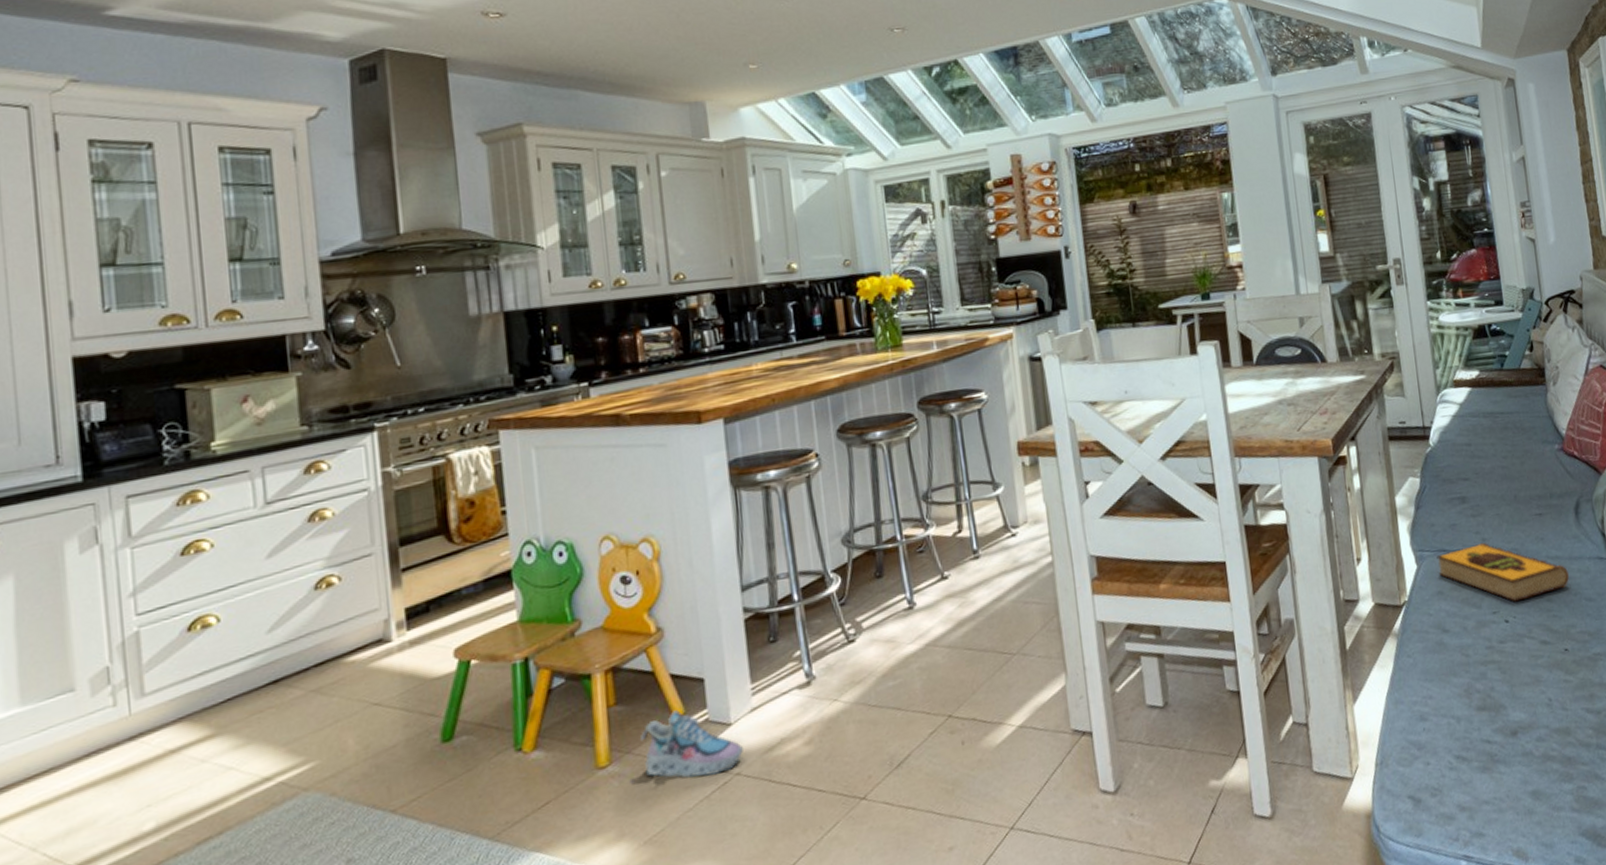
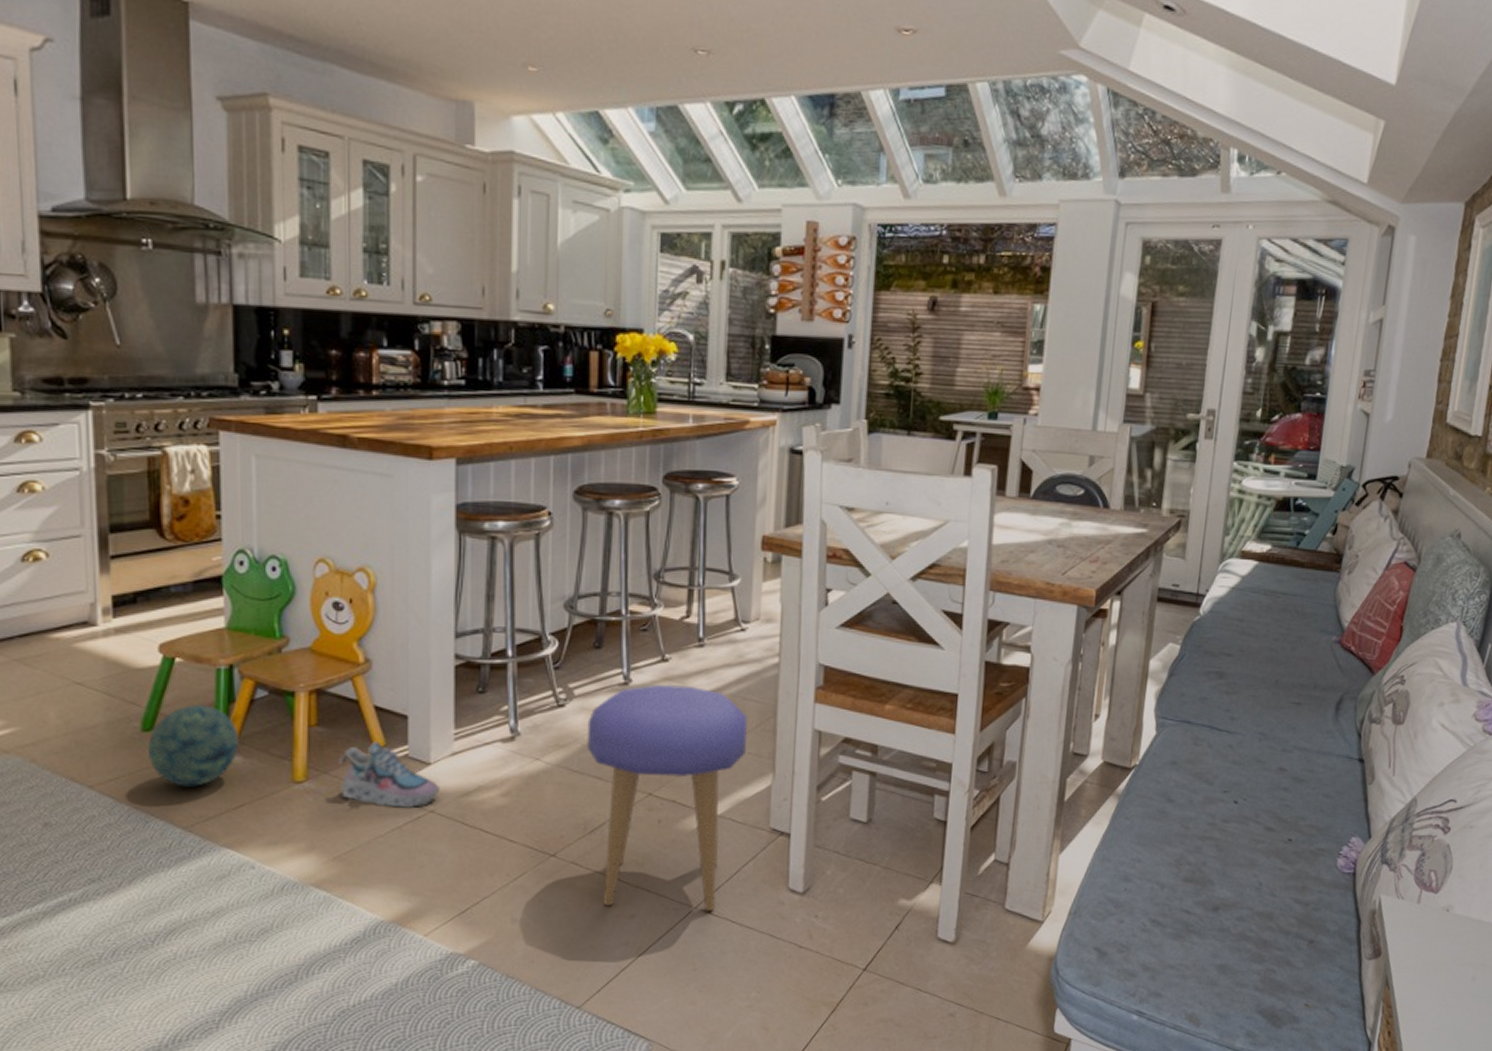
ball: none [449,703,541,794] -> present [148,705,240,787]
stool: none [879,598,1036,843] -> present [587,684,747,911]
hardback book: present [1436,542,1569,602] -> none [1177,721,1313,785]

